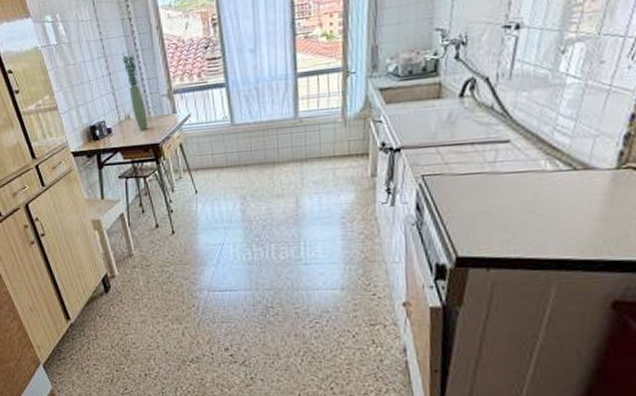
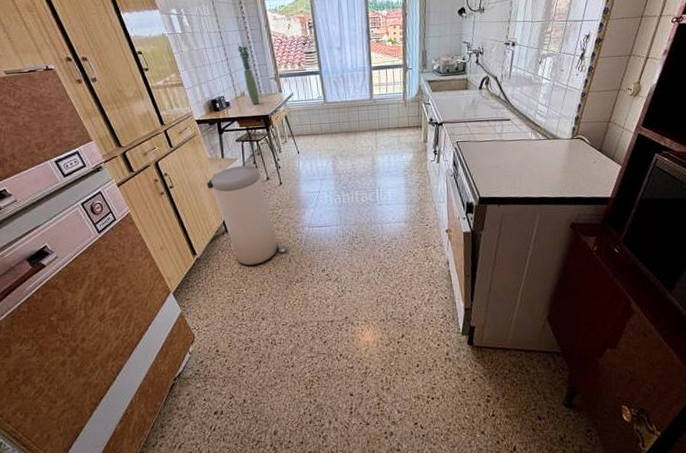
pedal bin: none [83,208,180,338] -> present [206,165,287,267]

